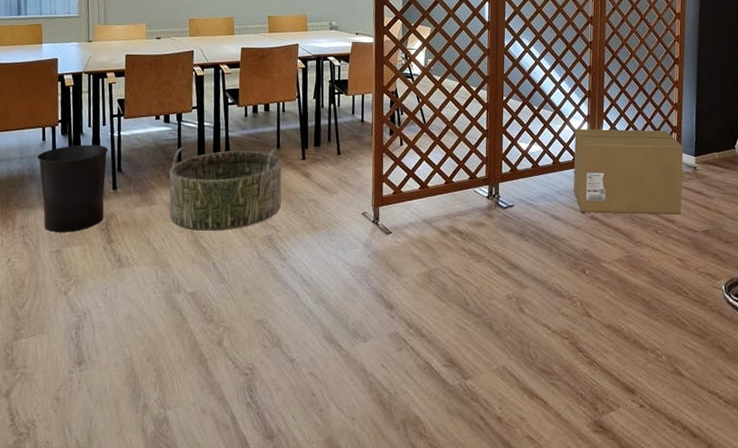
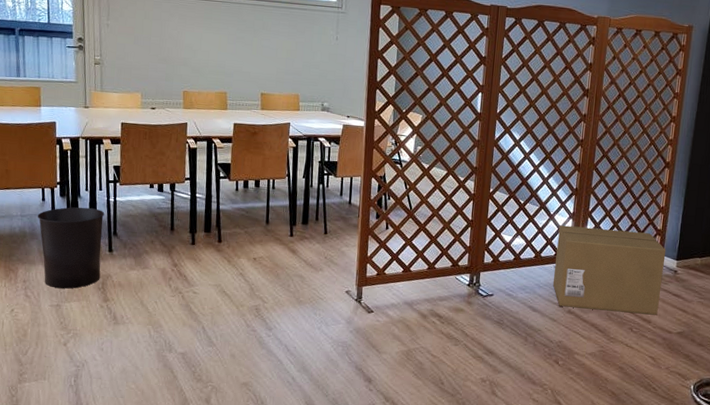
basket: present [169,147,282,231] -> none [162,216,270,298]

